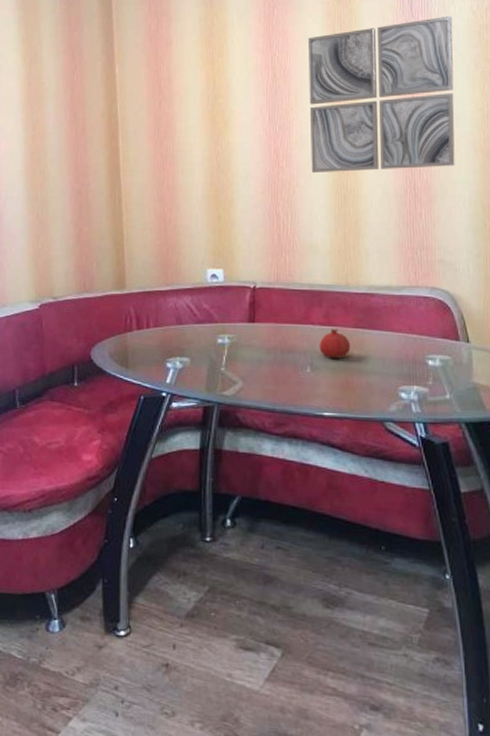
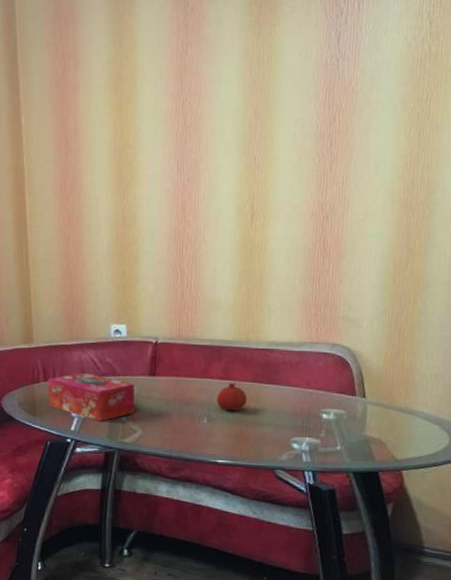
tissue box: none [141,320,235,373] -> present [48,372,135,422]
wall art: present [307,15,455,174] -> none [218,48,384,228]

